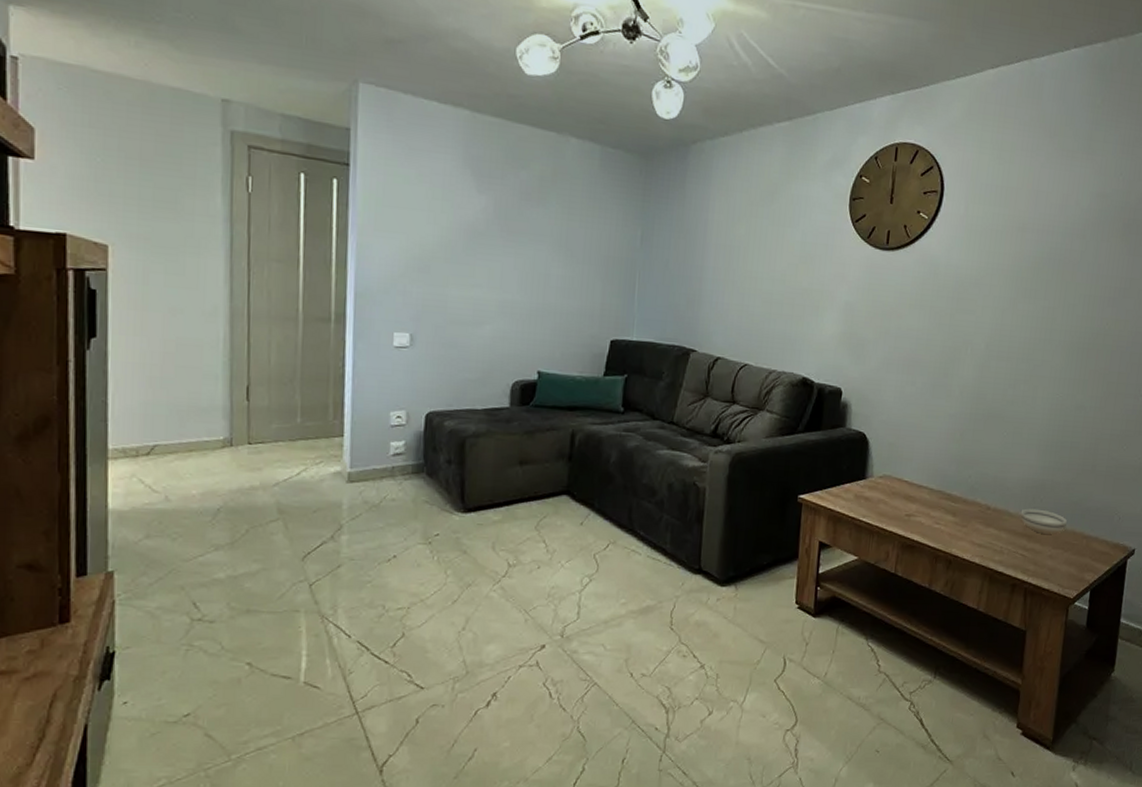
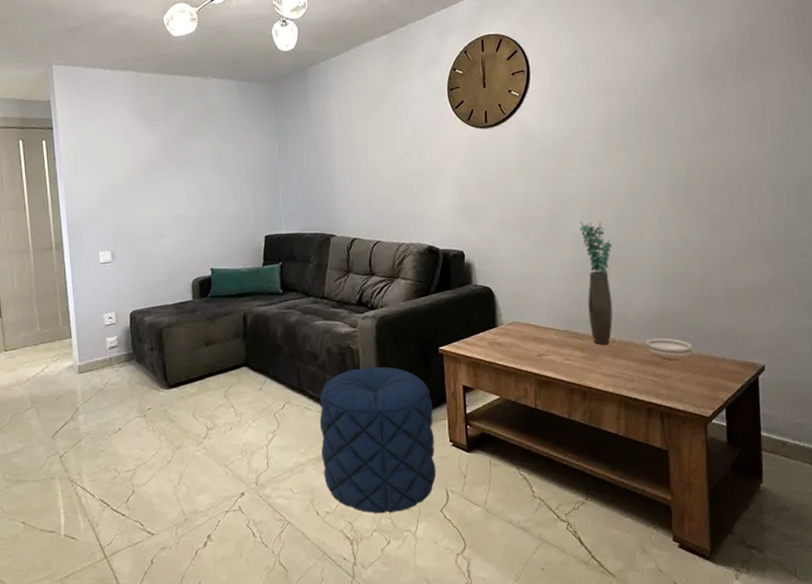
pouf: none [644,510,782,679] -> present [319,367,436,513]
vase: none [965,371,1002,511] -> present [579,221,613,345]

